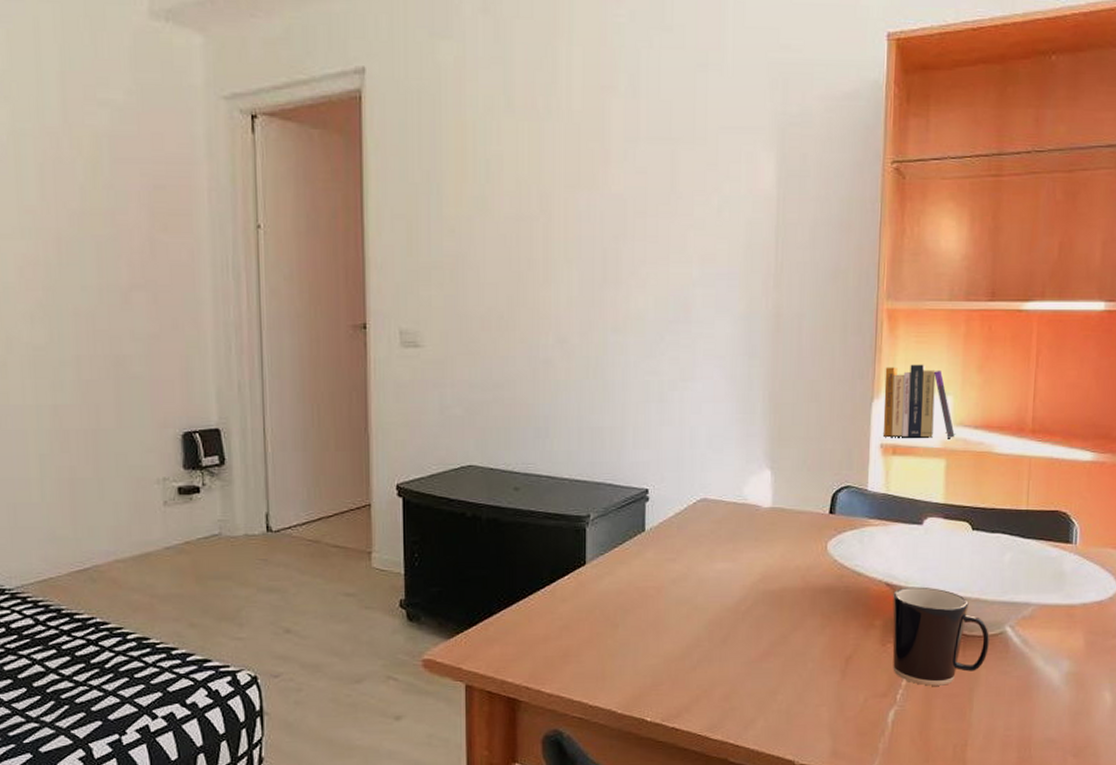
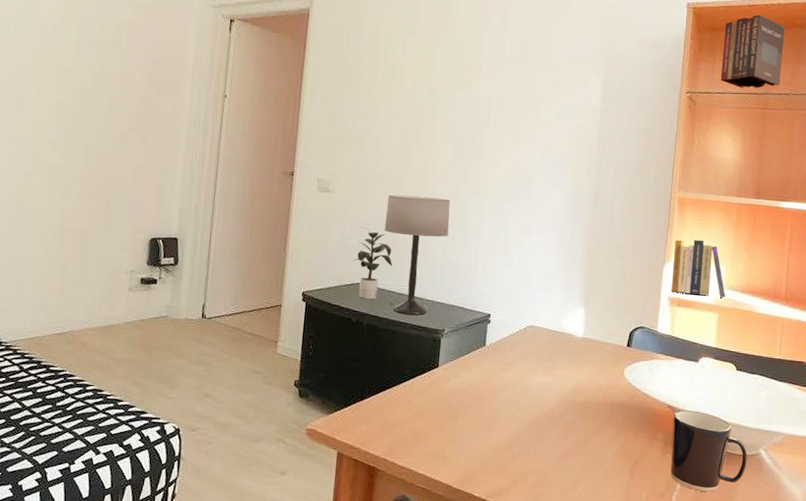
potted plant: none [460,390,513,486] -> present [353,227,393,300]
table lamp: none [497,339,584,500] -> present [384,194,451,315]
books: none [937,42,1023,150] -> present [720,15,785,89]

